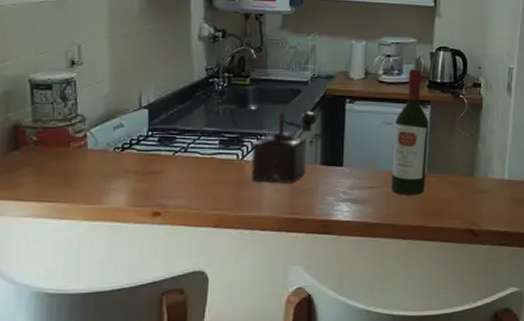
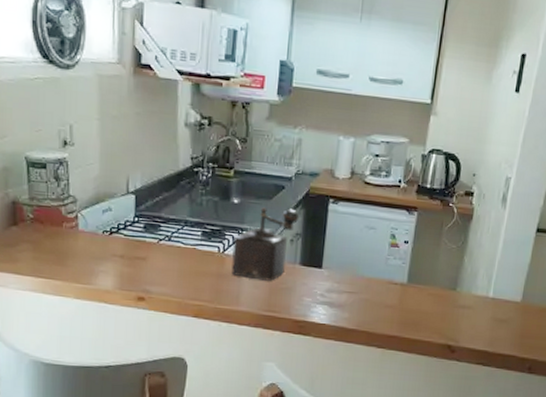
wine bottle: present [391,68,429,195] -> none [369,170,414,305]

